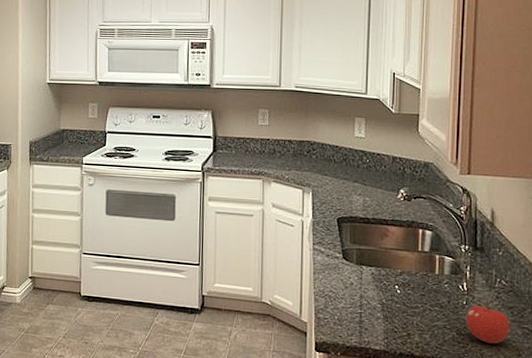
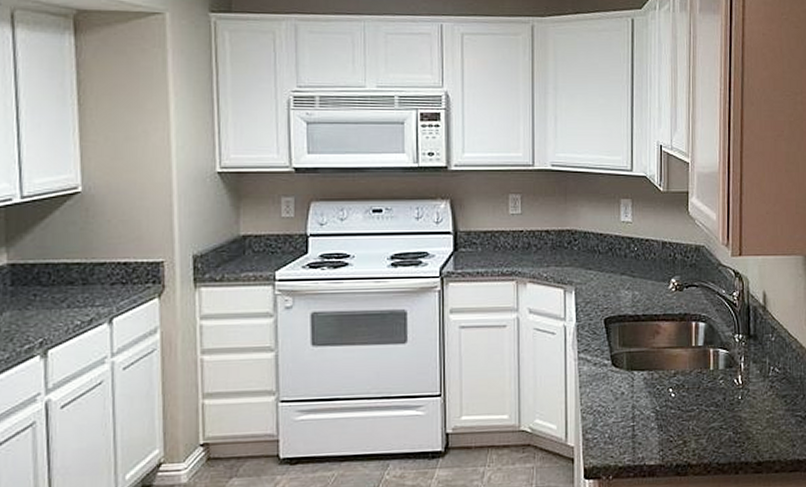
fruit: present [465,301,510,344] -> none [741,393,784,438]

